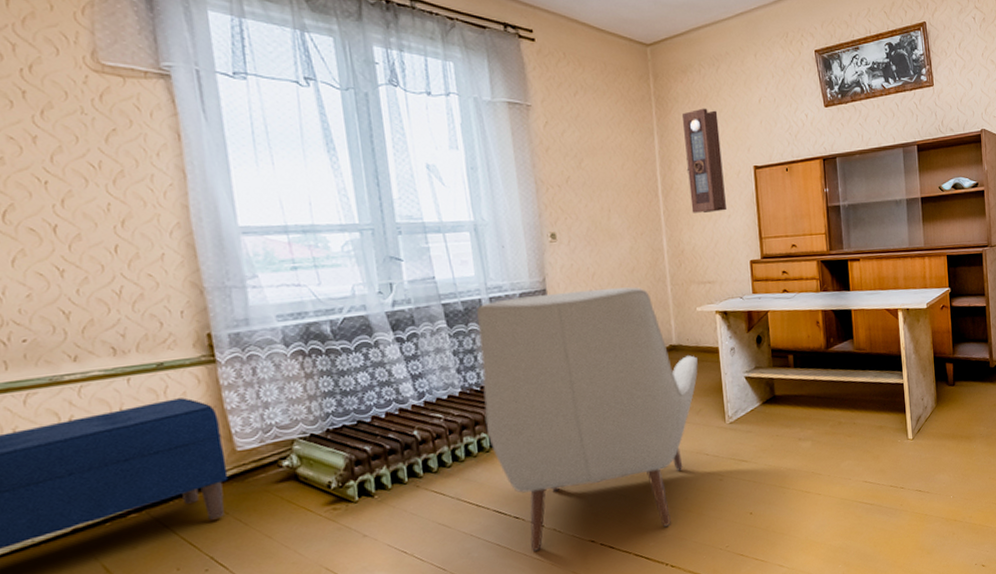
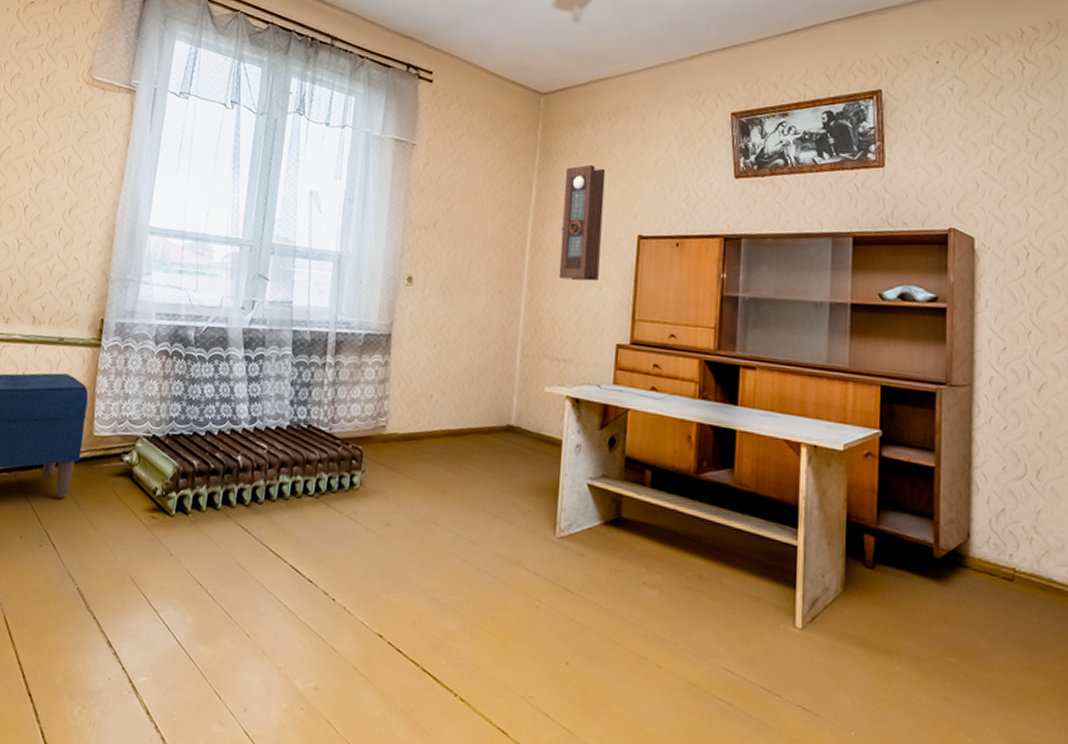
chair: present [477,287,699,552] -> none [303,337,537,646]

